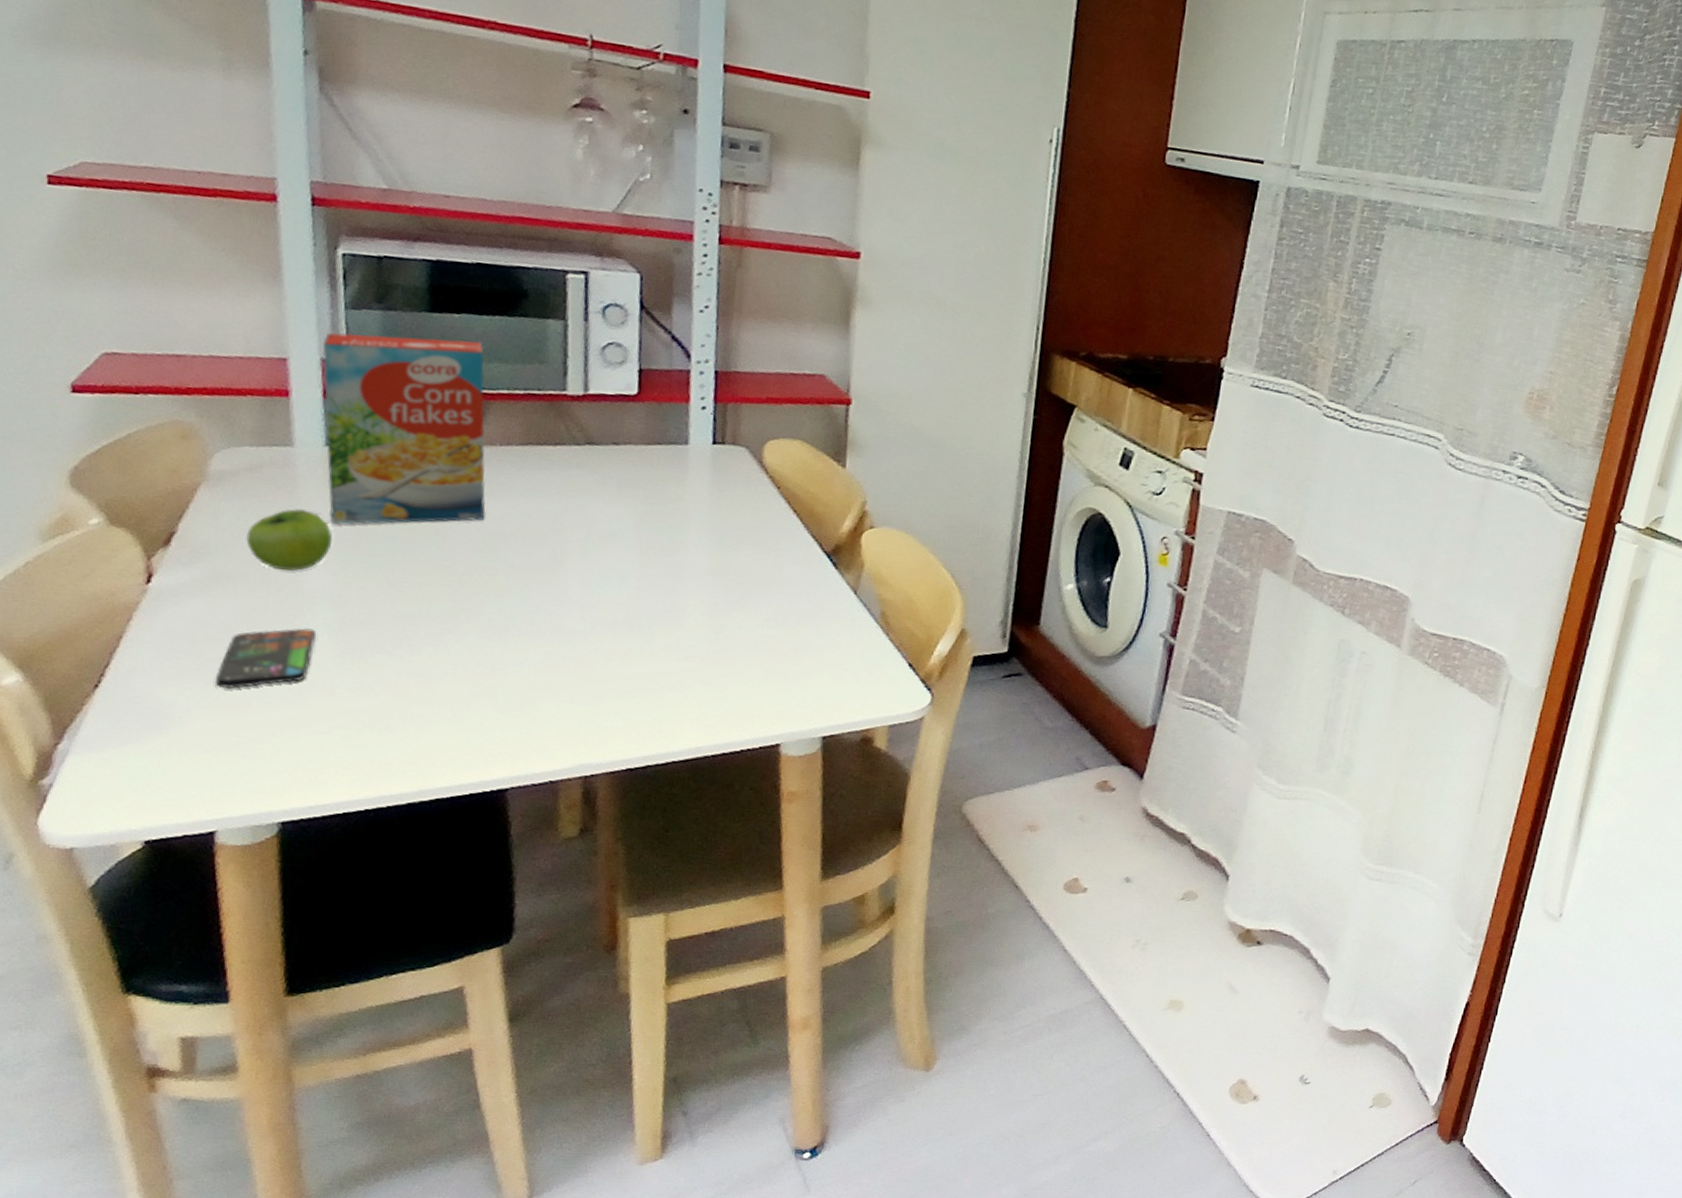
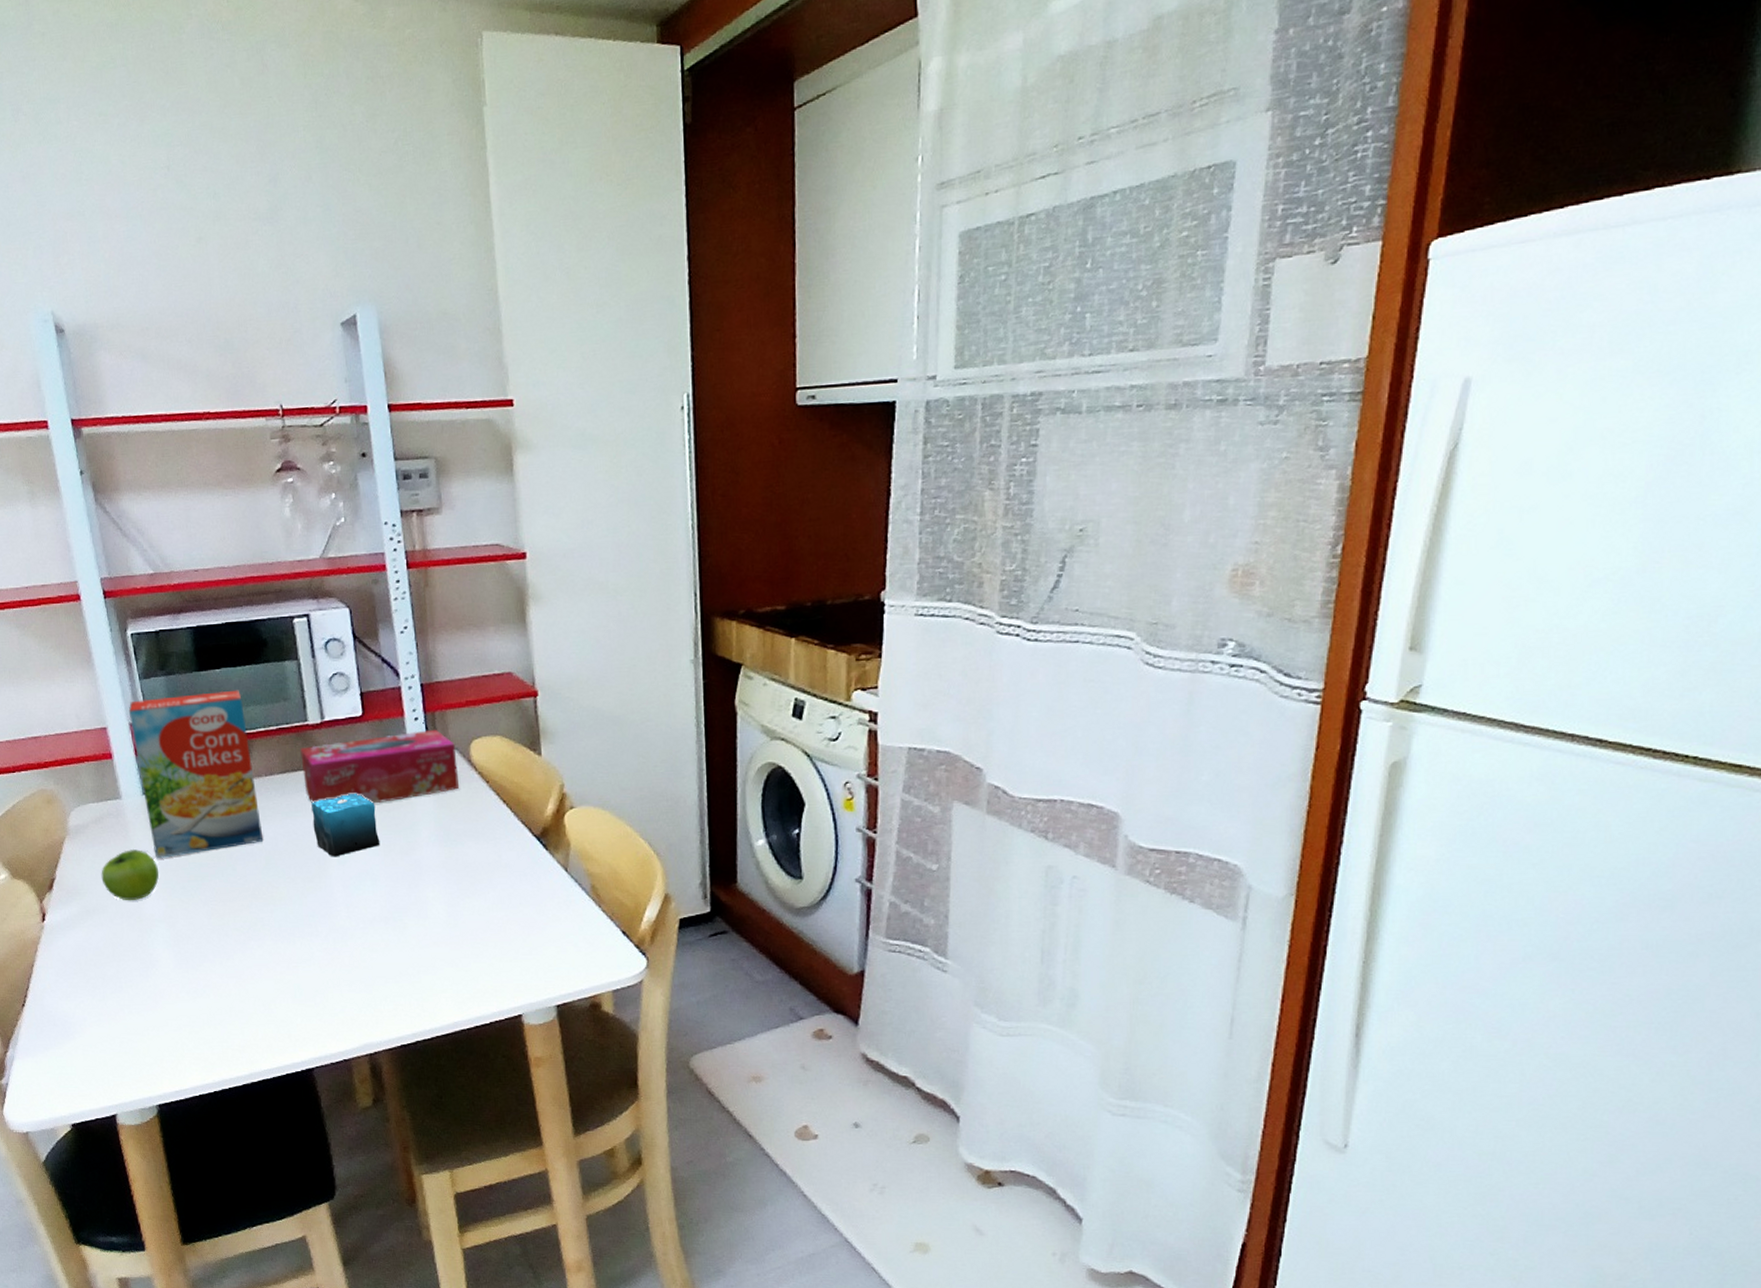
smartphone: present [216,628,315,690] -> none [98,946,159,1001]
tissue box: none [549,419,746,495] -> present [300,729,459,804]
candle: none [553,463,638,549] -> present [311,781,380,857]

